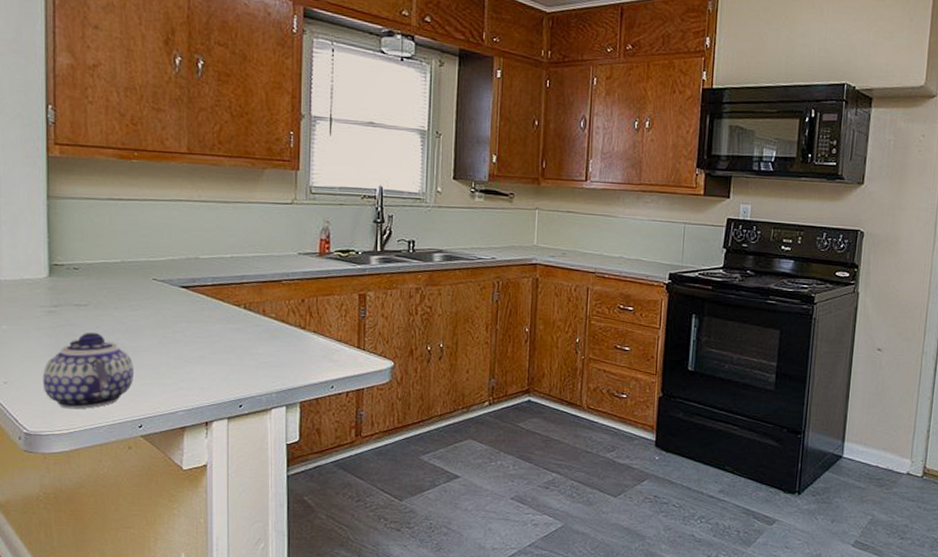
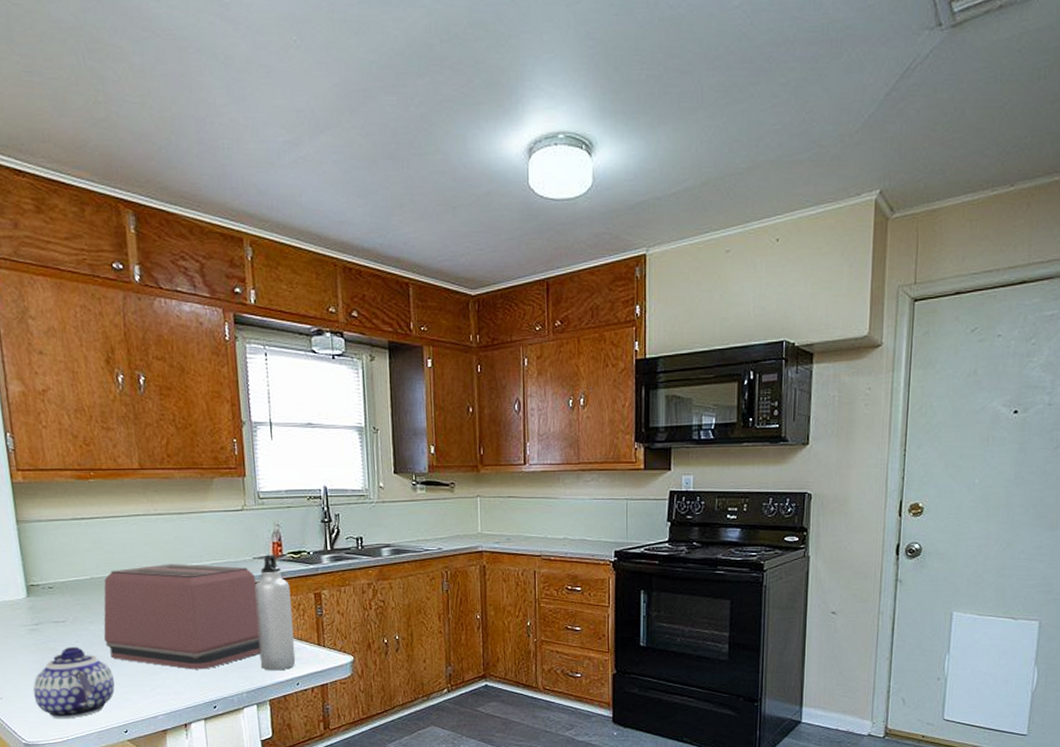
toaster: none [127,252,299,366] -> present [103,564,260,670]
water bottle: none [294,251,334,372] -> present [254,554,296,671]

